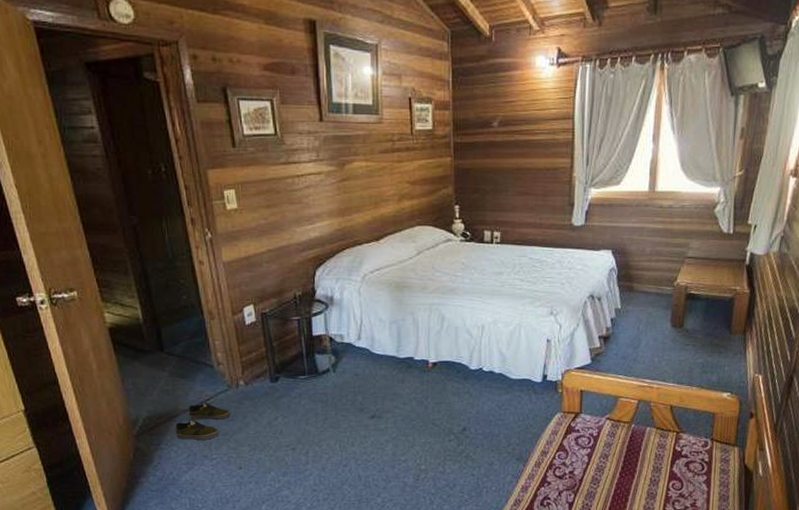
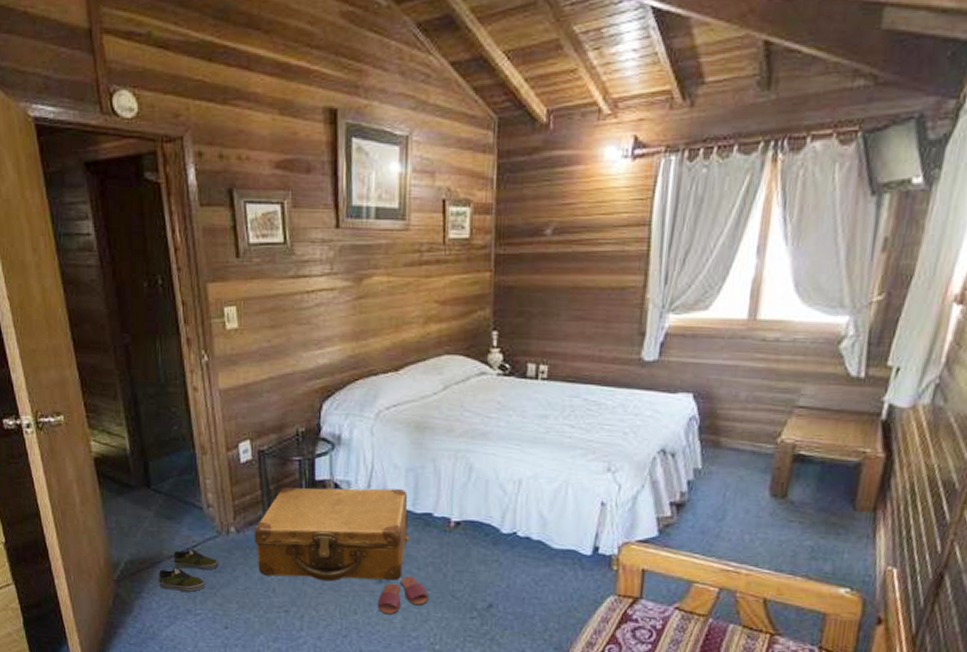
suitcase: none [261,339,396,421] -> present [254,487,410,582]
slippers: none [372,410,414,444] -> present [378,576,429,615]

